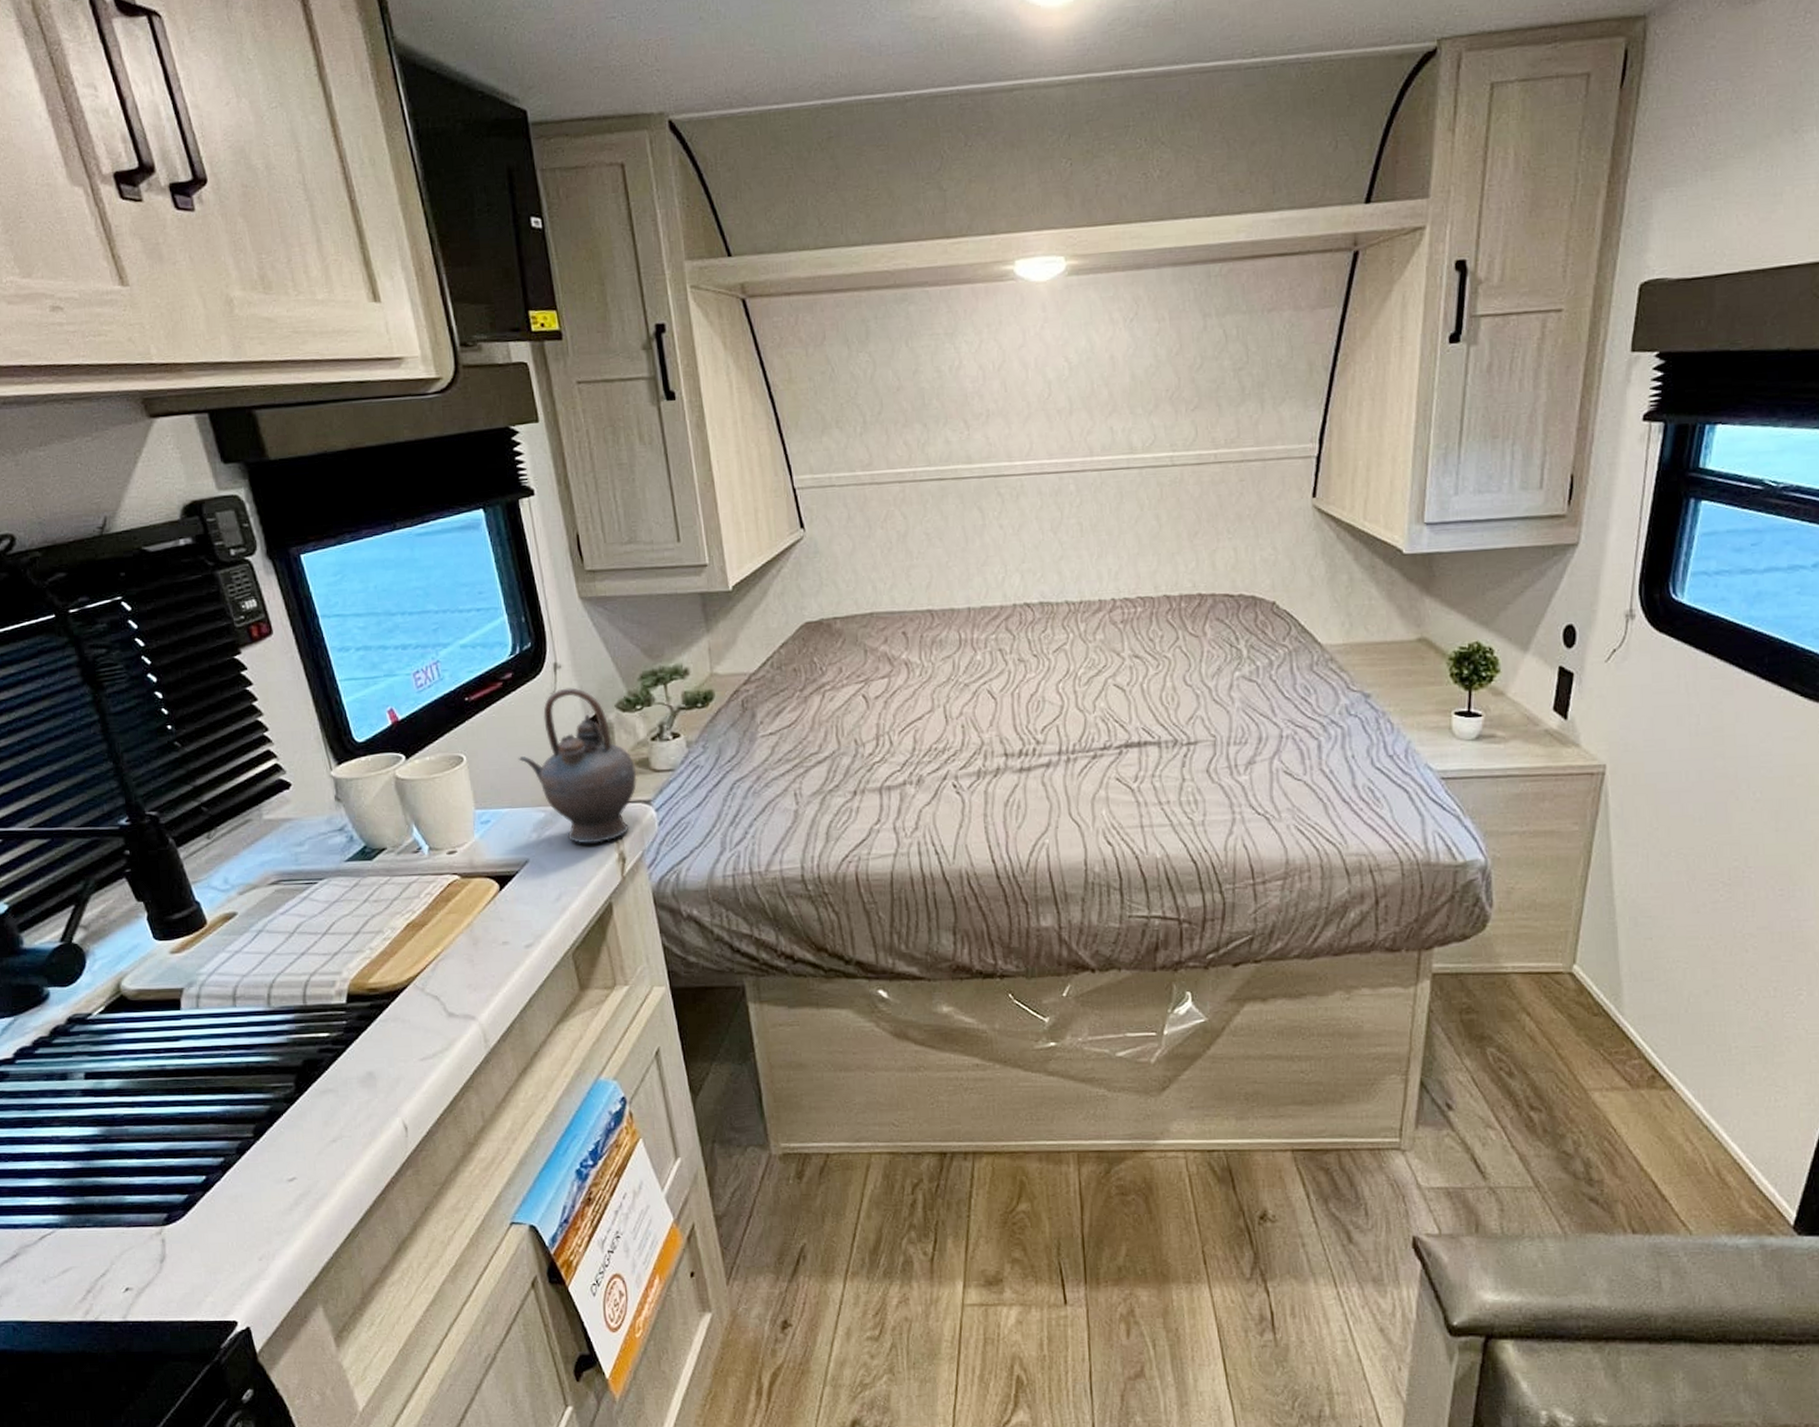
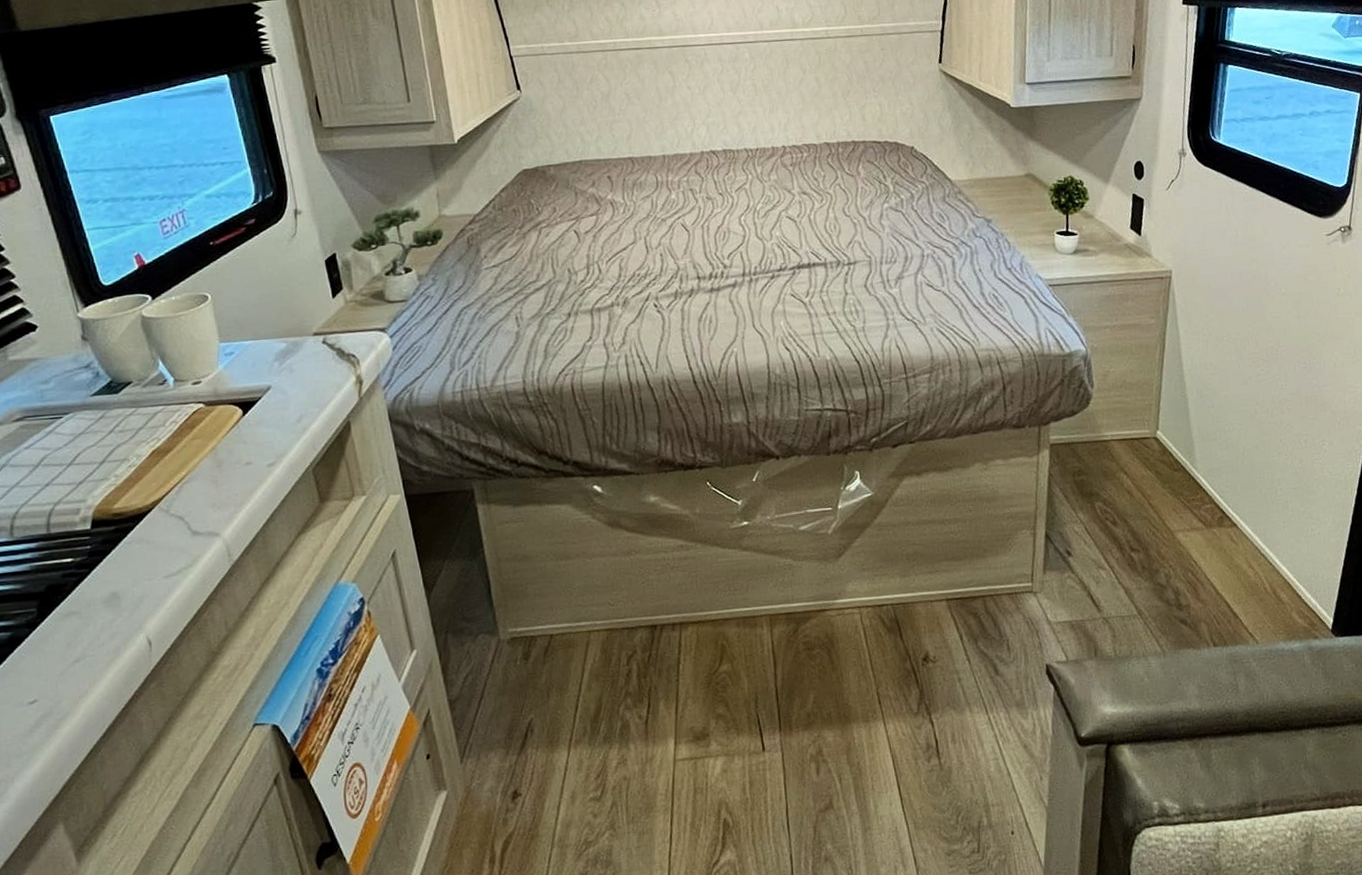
teapot: present [518,687,637,844] -> none [261,230,373,370]

